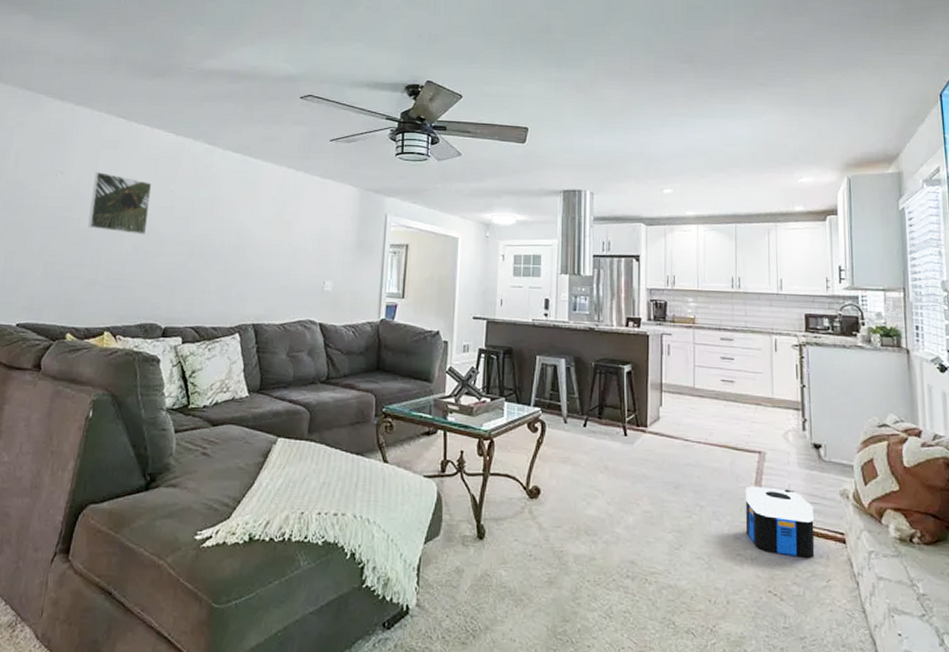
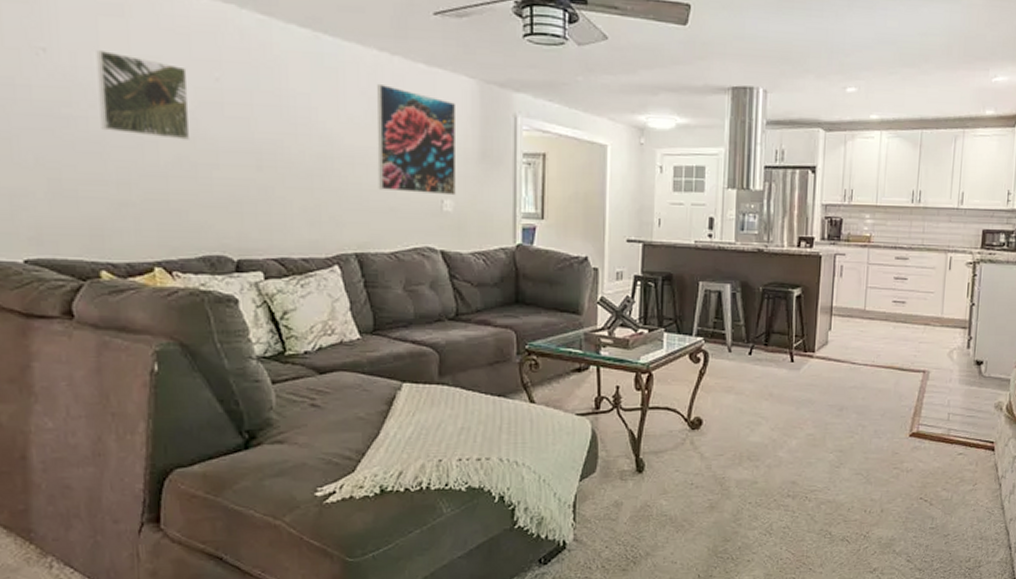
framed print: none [276,192,341,278] -> present [376,83,457,196]
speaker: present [745,486,815,558] -> none [904,404,969,466]

